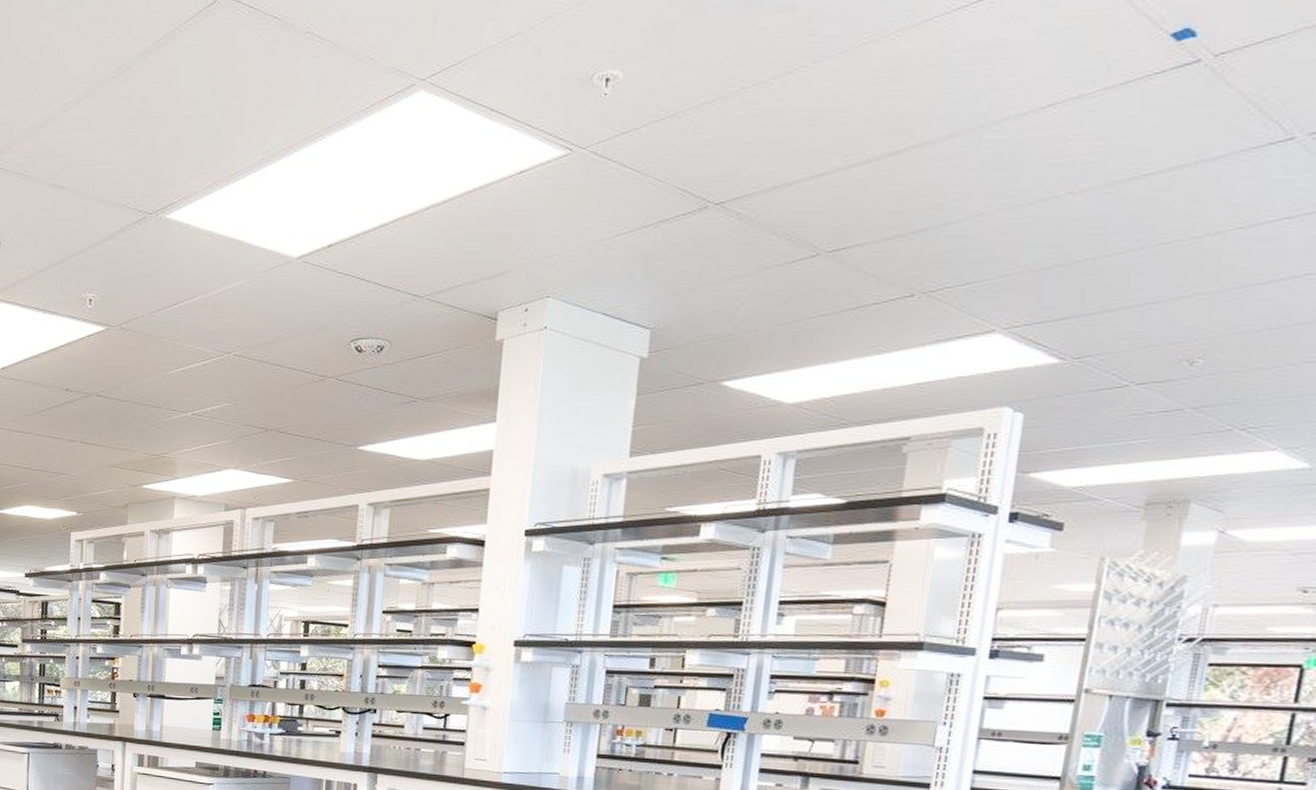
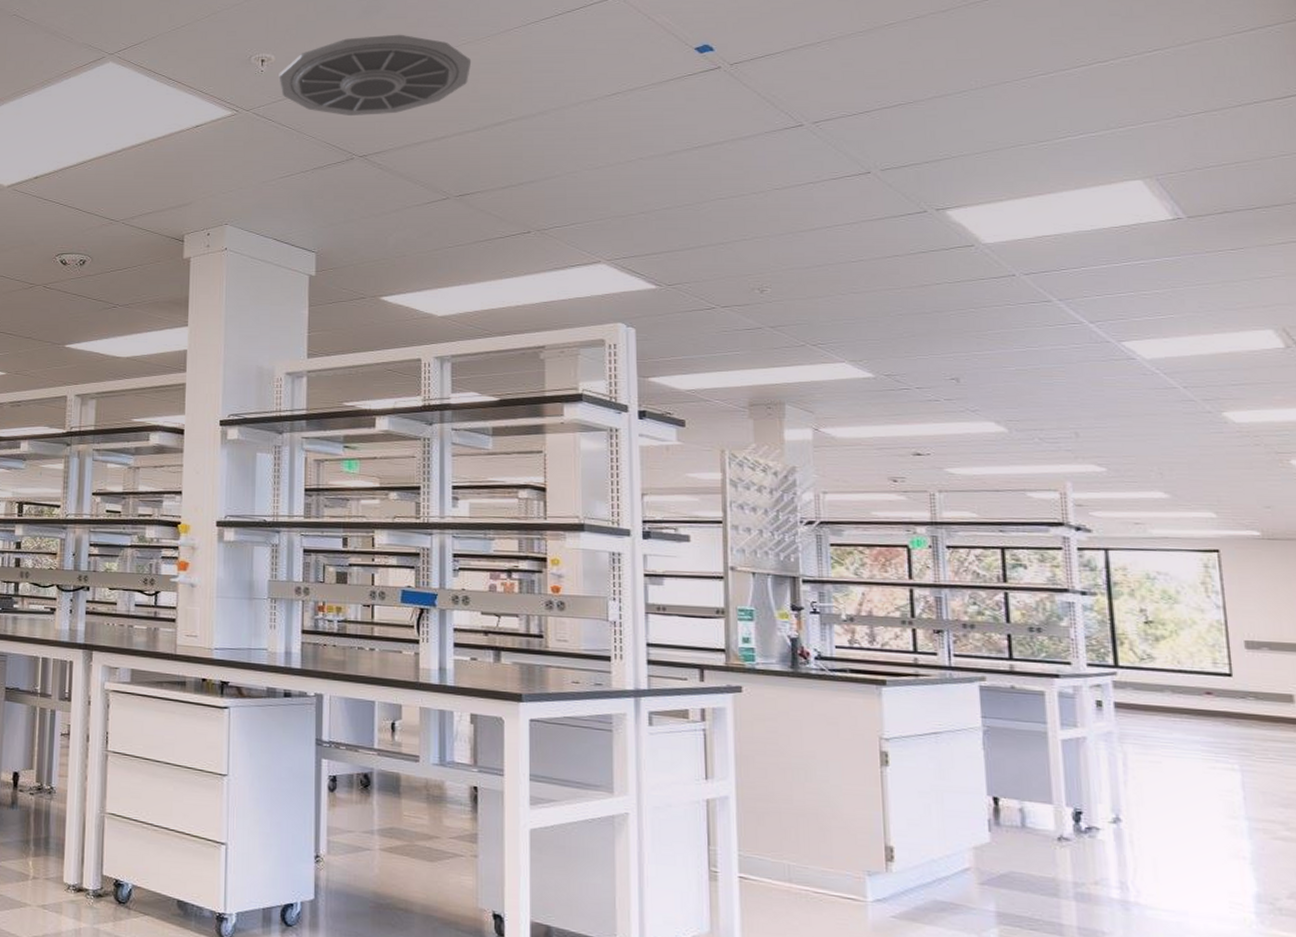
ceiling vent: none [625,33,872,150] -> present [279,34,472,116]

